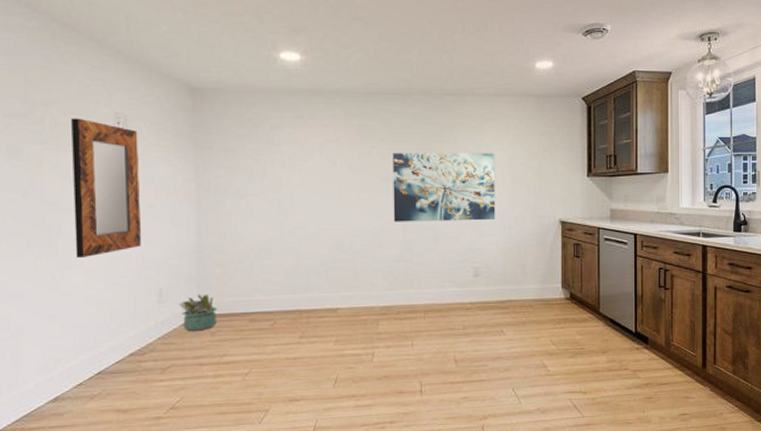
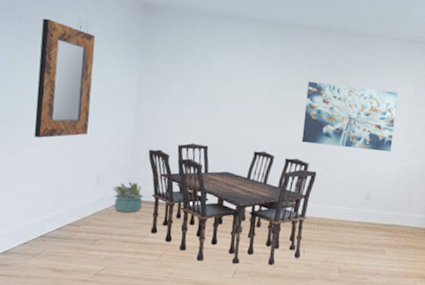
dining table: none [216,237,415,374] -> present [148,143,317,266]

